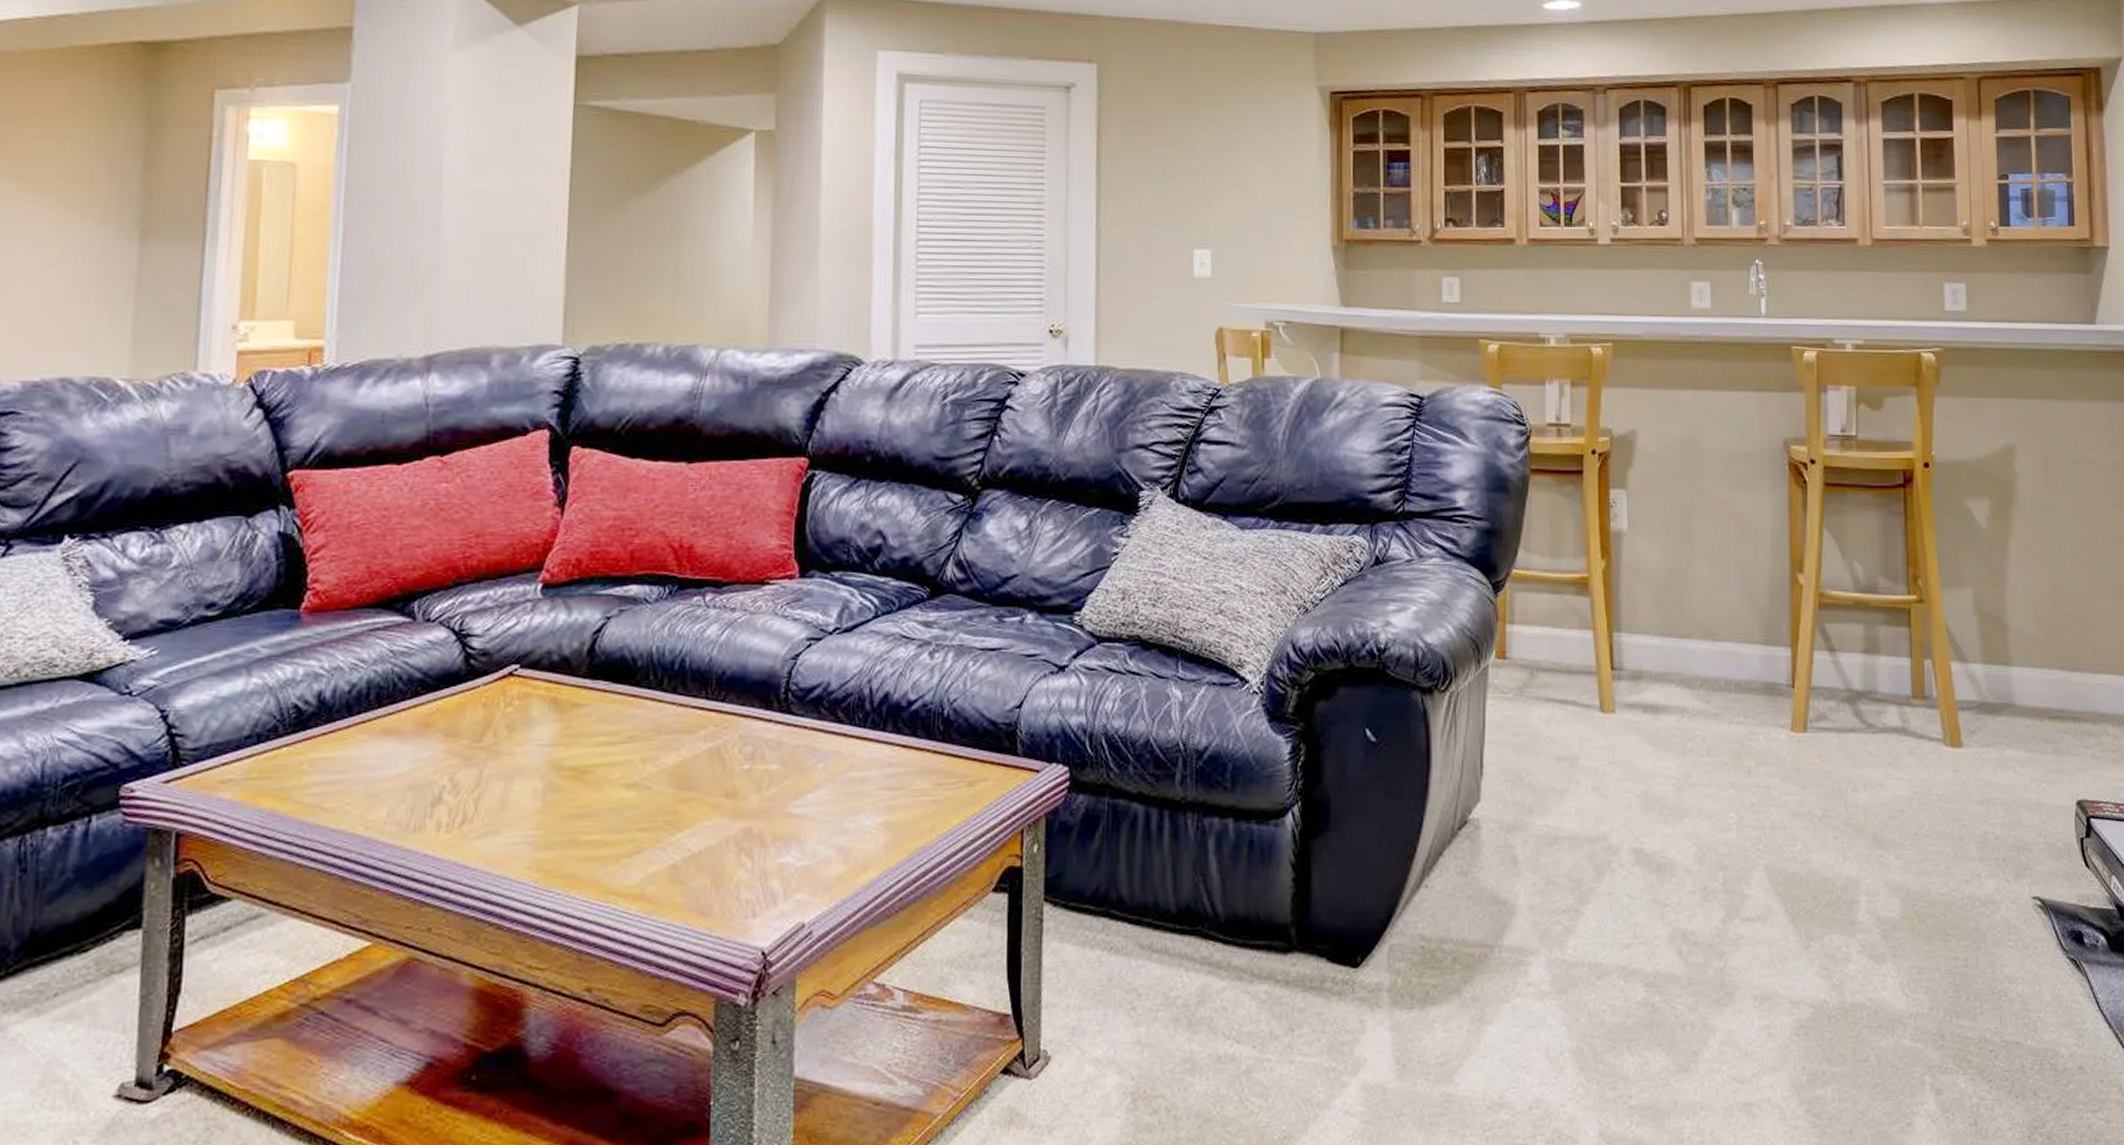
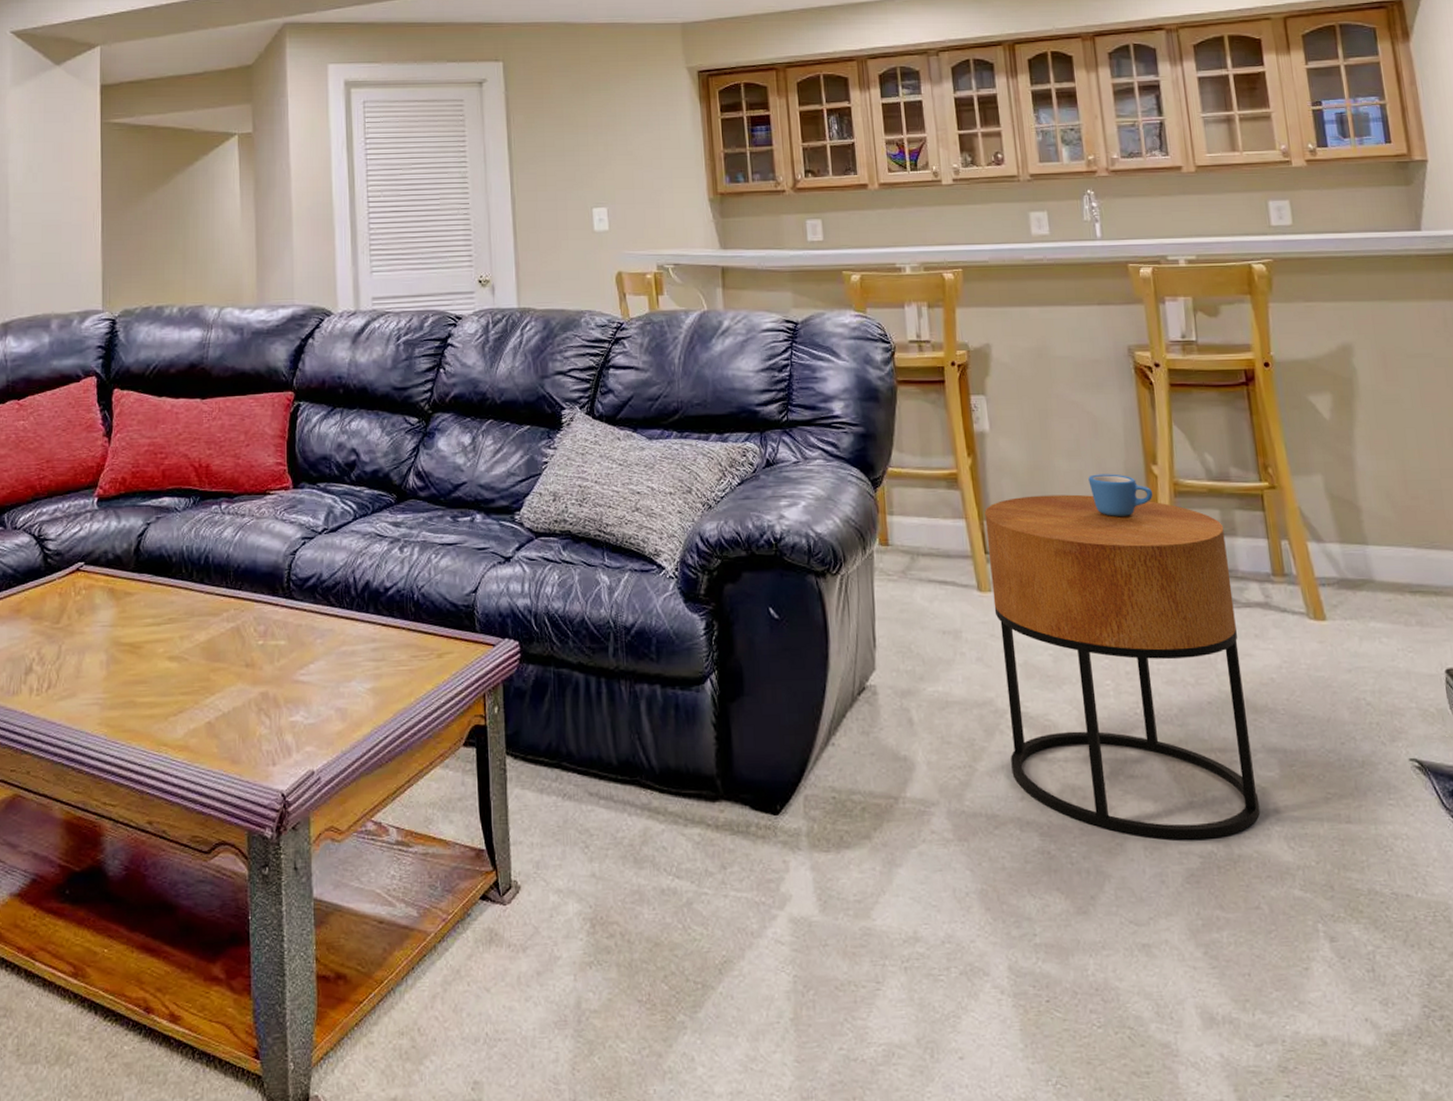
side table: none [1615,604,1877,988] -> present [985,494,1260,840]
mug: none [1729,582,1797,631] -> present [1088,474,1153,518]

